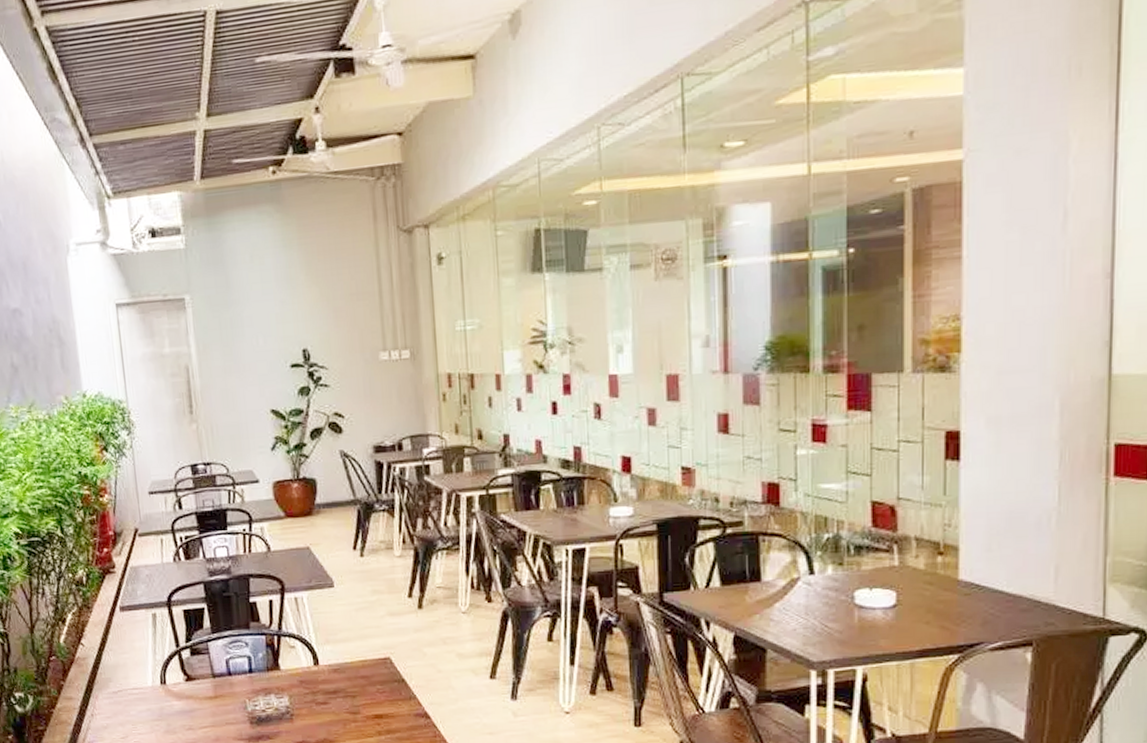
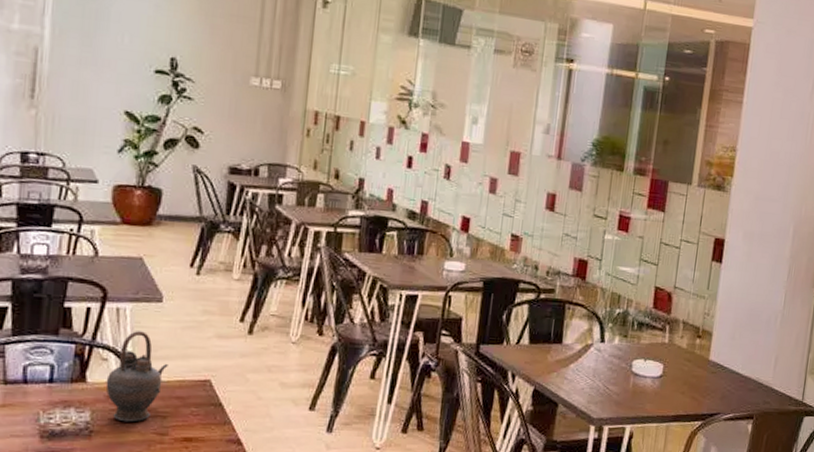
teapot: none [297,617,349,704] -> present [105,331,168,422]

